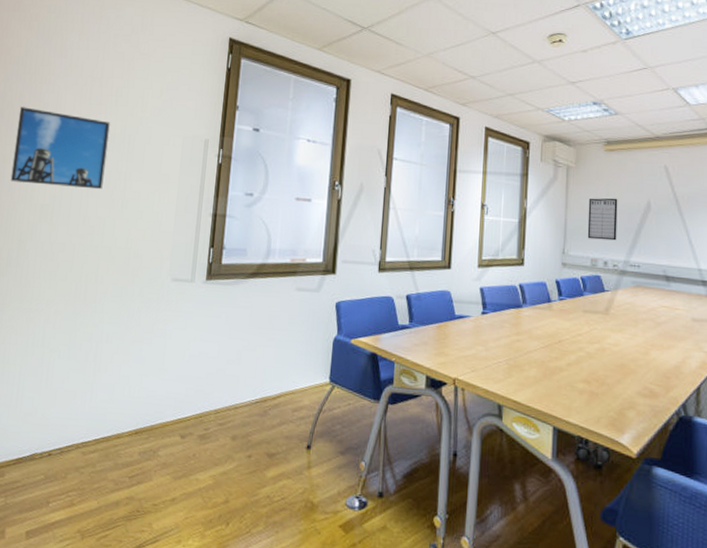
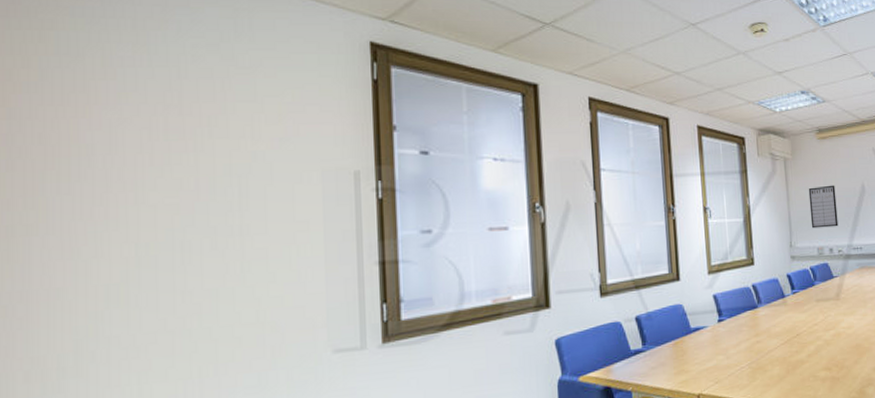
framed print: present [10,107,110,190] -> none [43,153,207,260]

